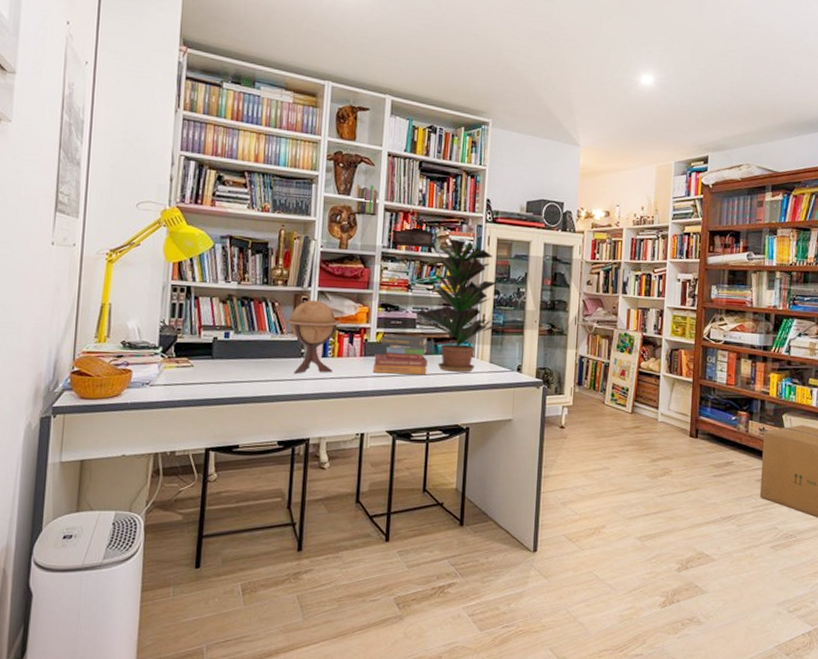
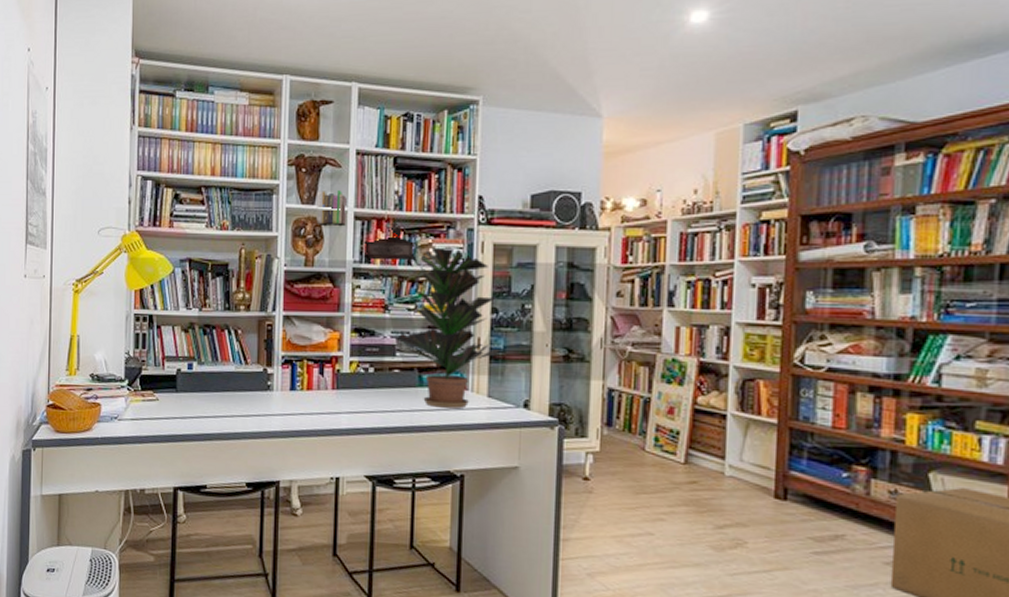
globe: present [284,299,341,375] -> none [248,325,310,410]
books: present [372,333,428,375] -> none [346,363,411,412]

